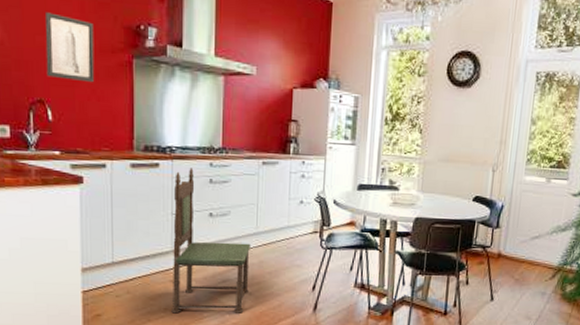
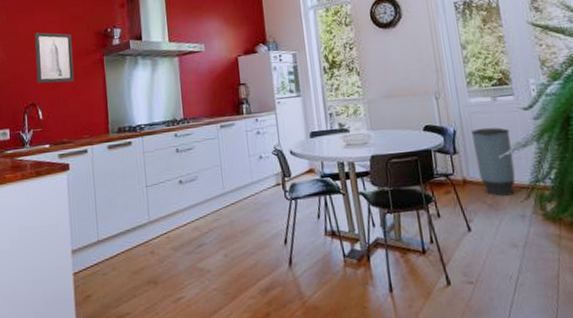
dining chair: present [171,168,251,314] -> none [146,141,224,286]
trash can: none [514,207,554,273] -> present [471,127,516,196]

